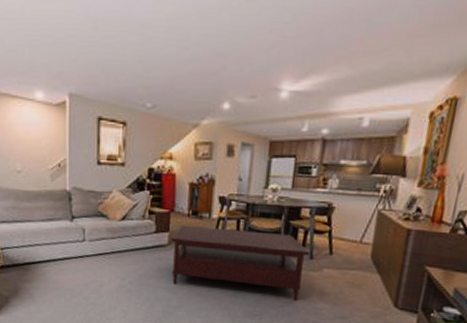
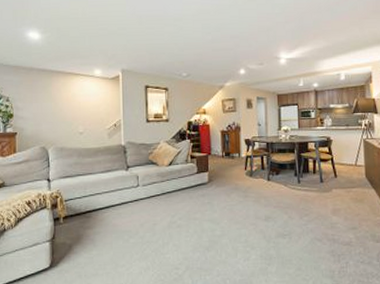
coffee table: present [170,225,310,302] -> none [210,164,320,219]

